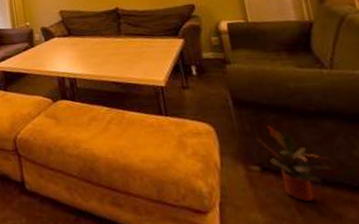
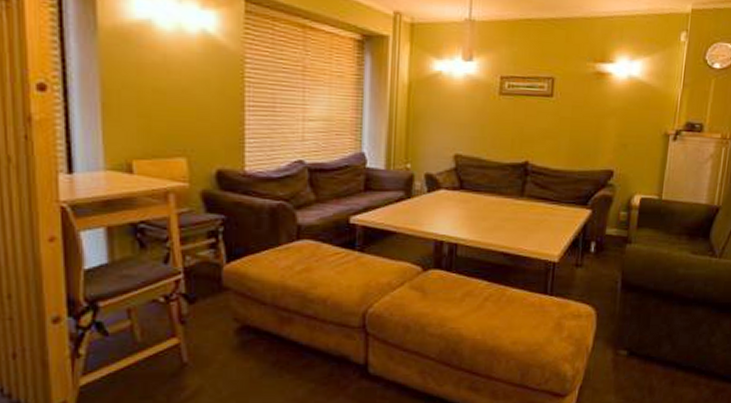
potted plant: present [257,125,332,201] -> none [633,310,690,384]

